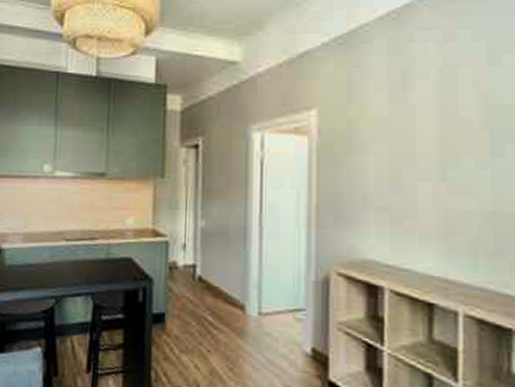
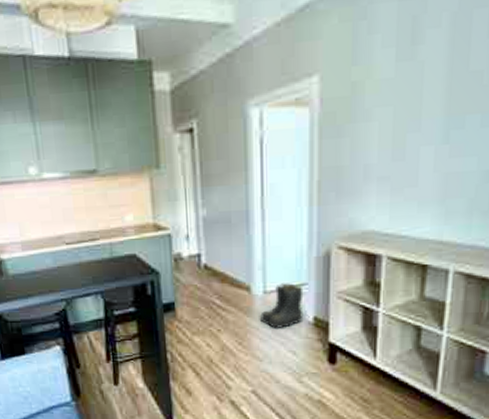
boots: none [252,306,301,357] -> present [259,283,304,328]

